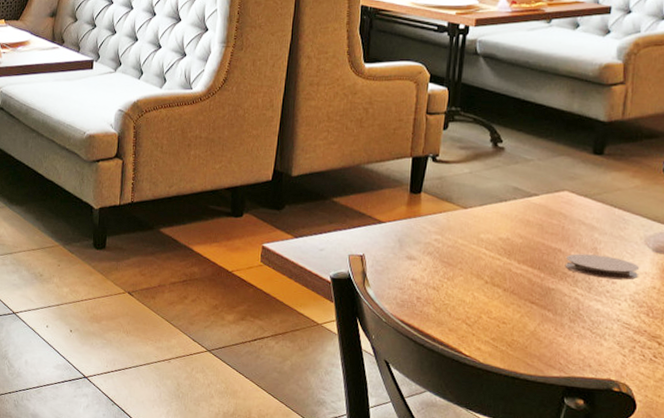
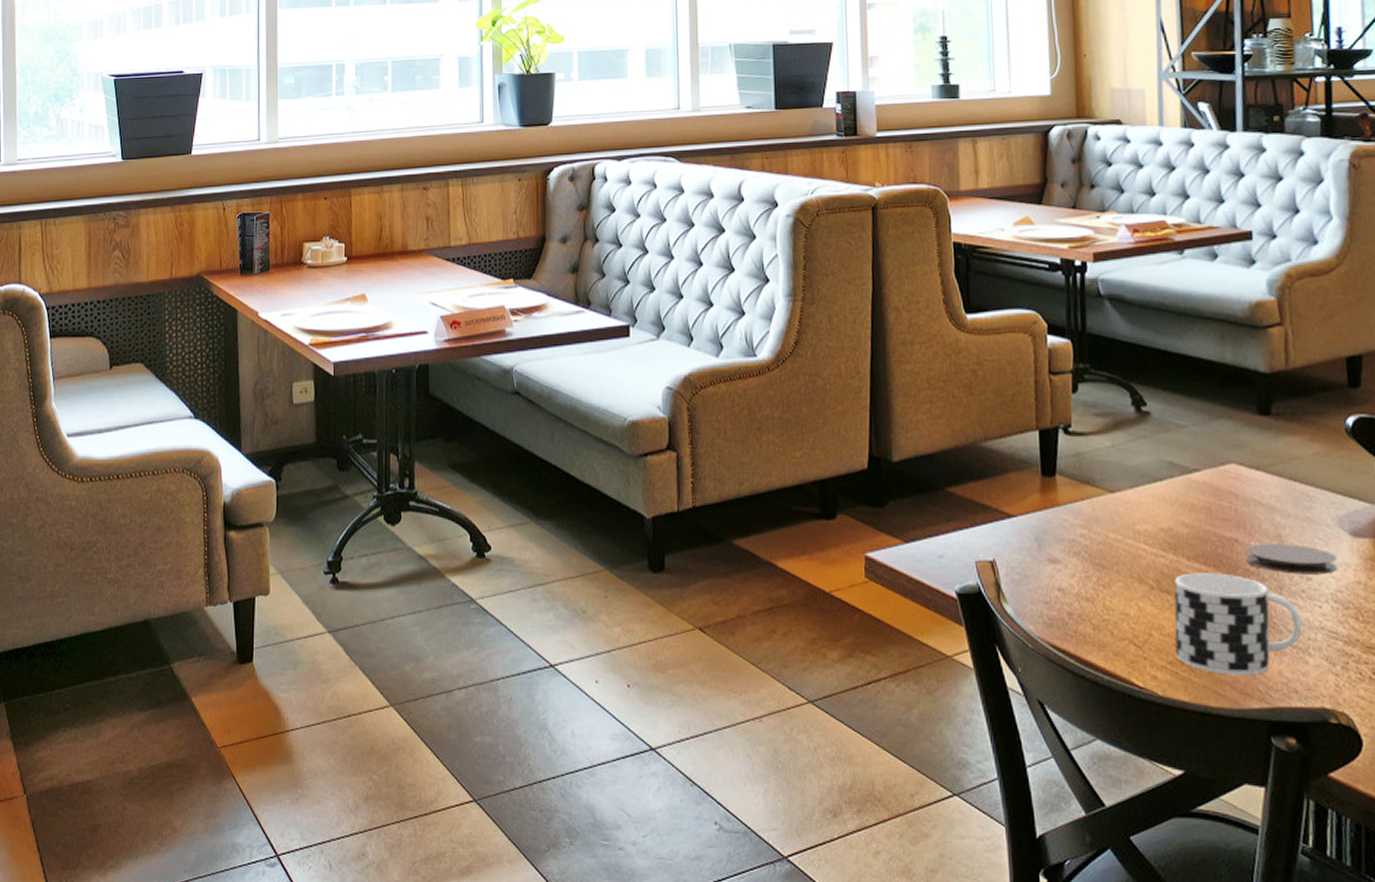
cup: none [498,273,603,352] -> present [1174,573,1302,676]

